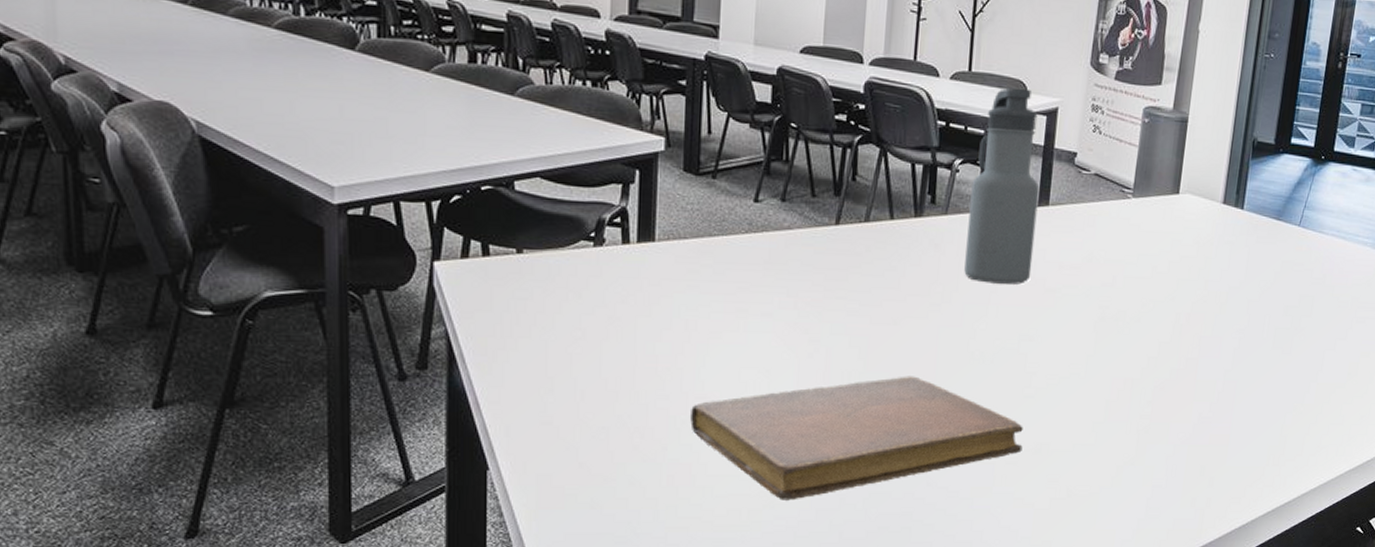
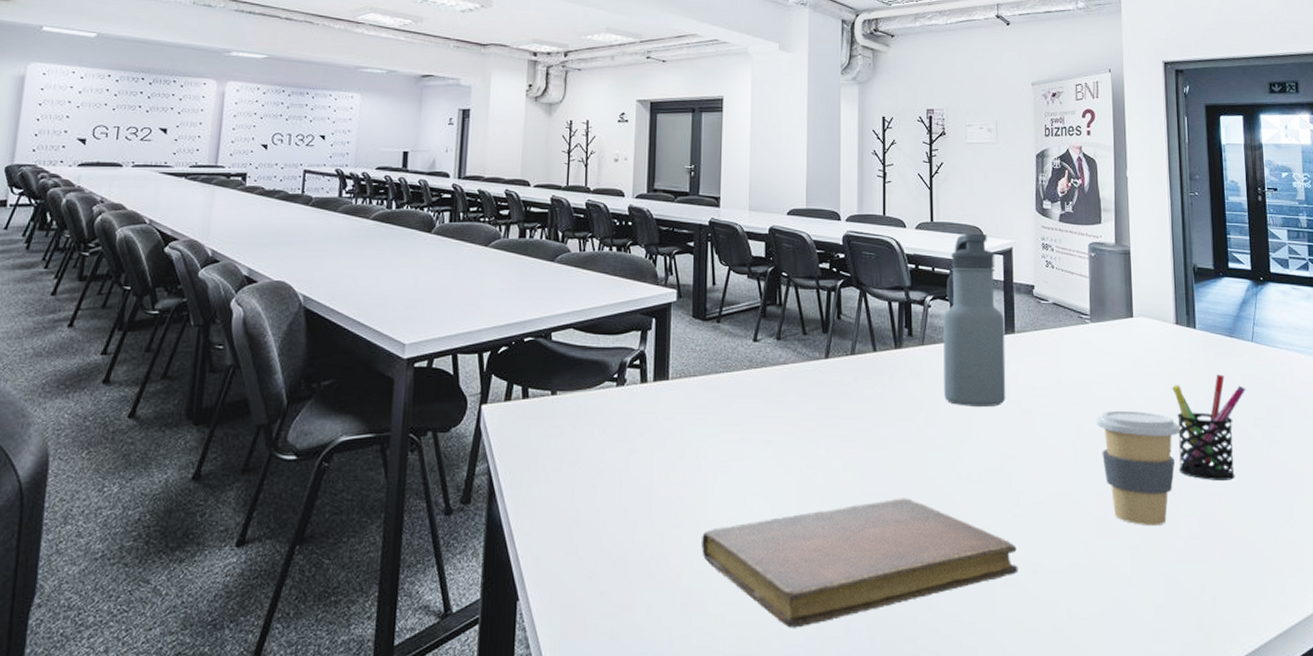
coffee cup: none [1123,293,1209,409] -> present [1097,410,1181,525]
pen holder: none [1199,259,1284,367] -> present [1172,374,1246,480]

